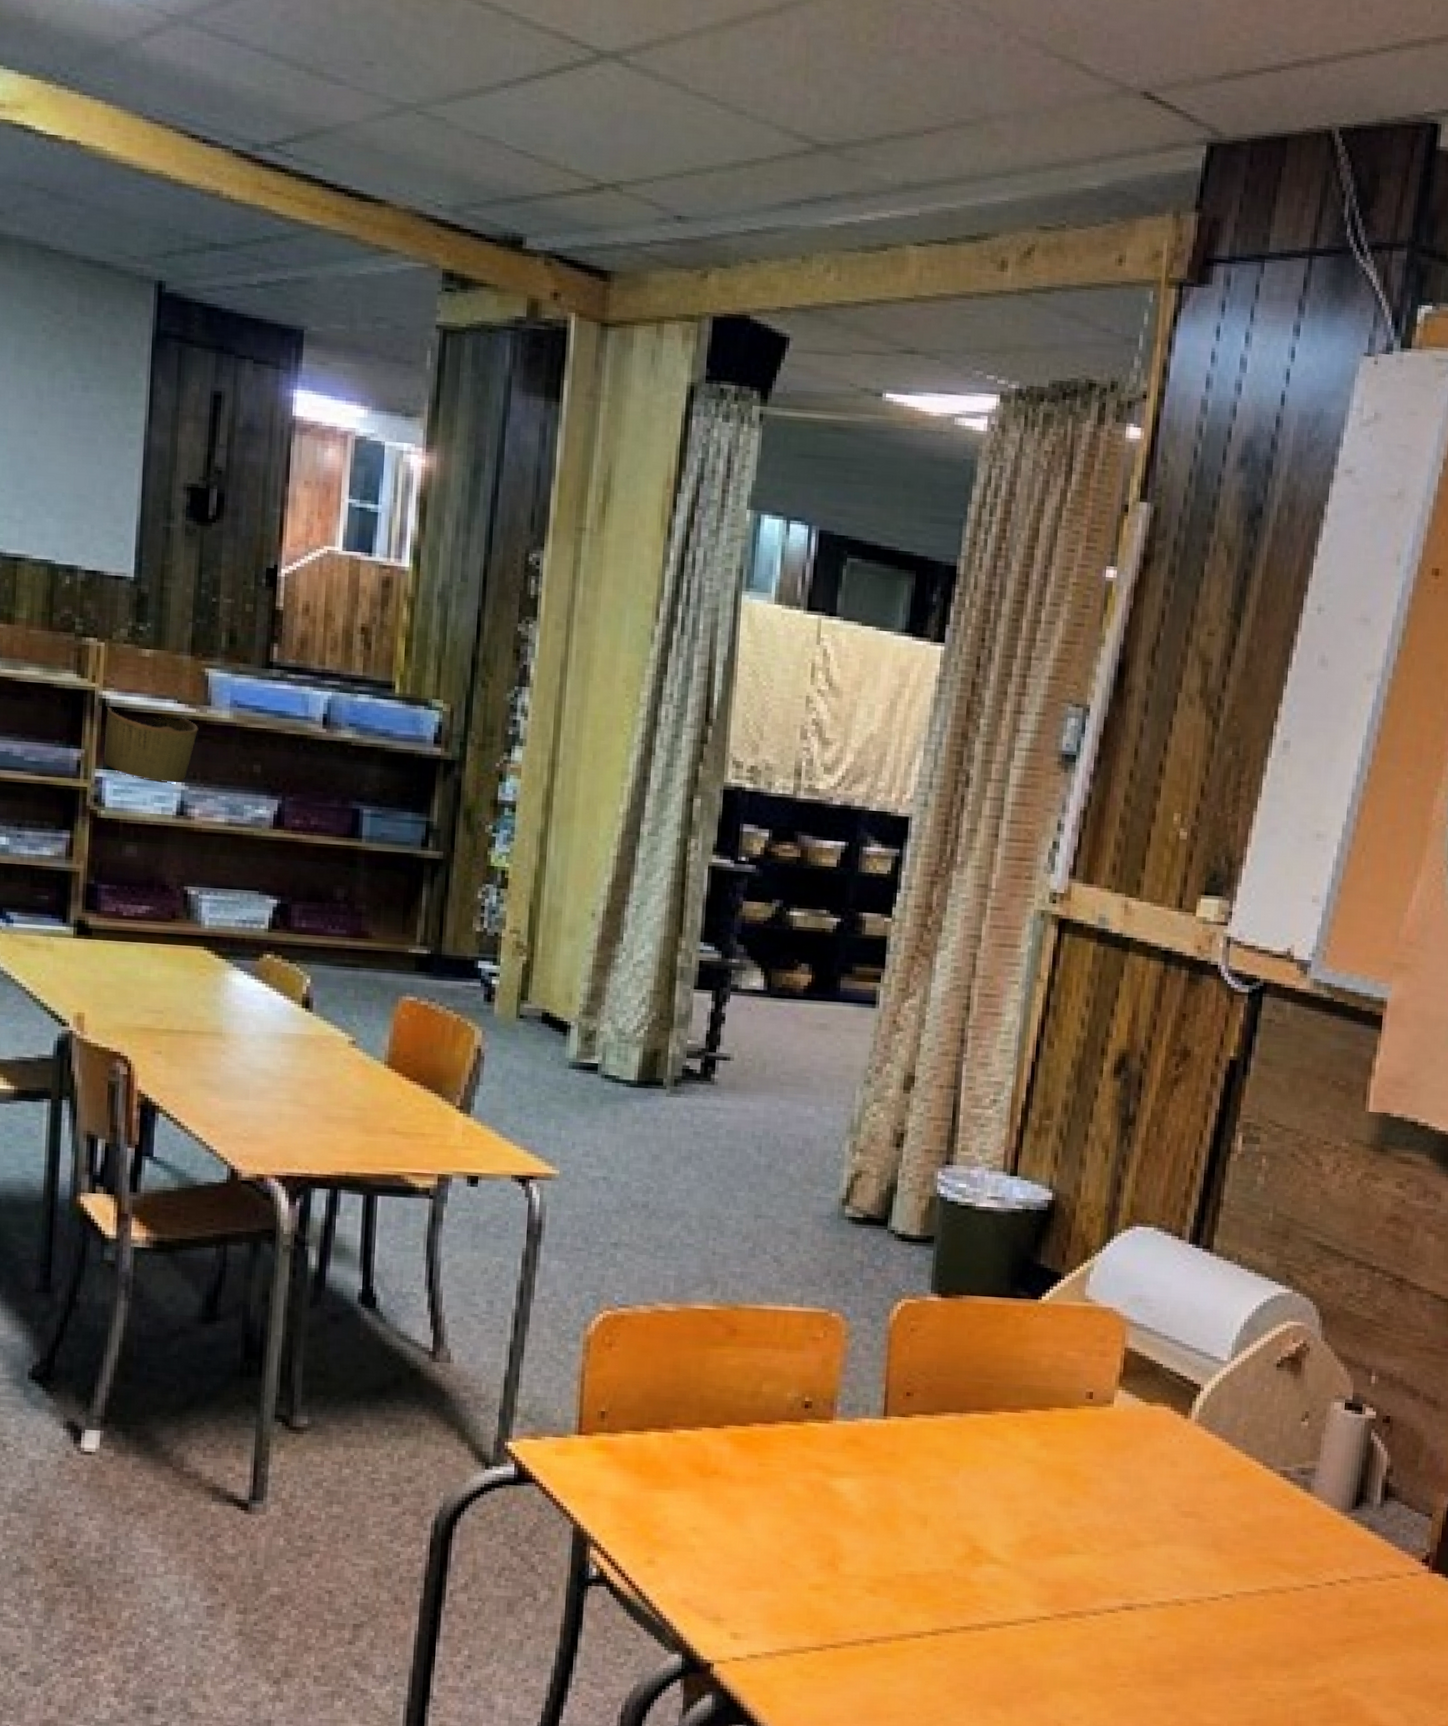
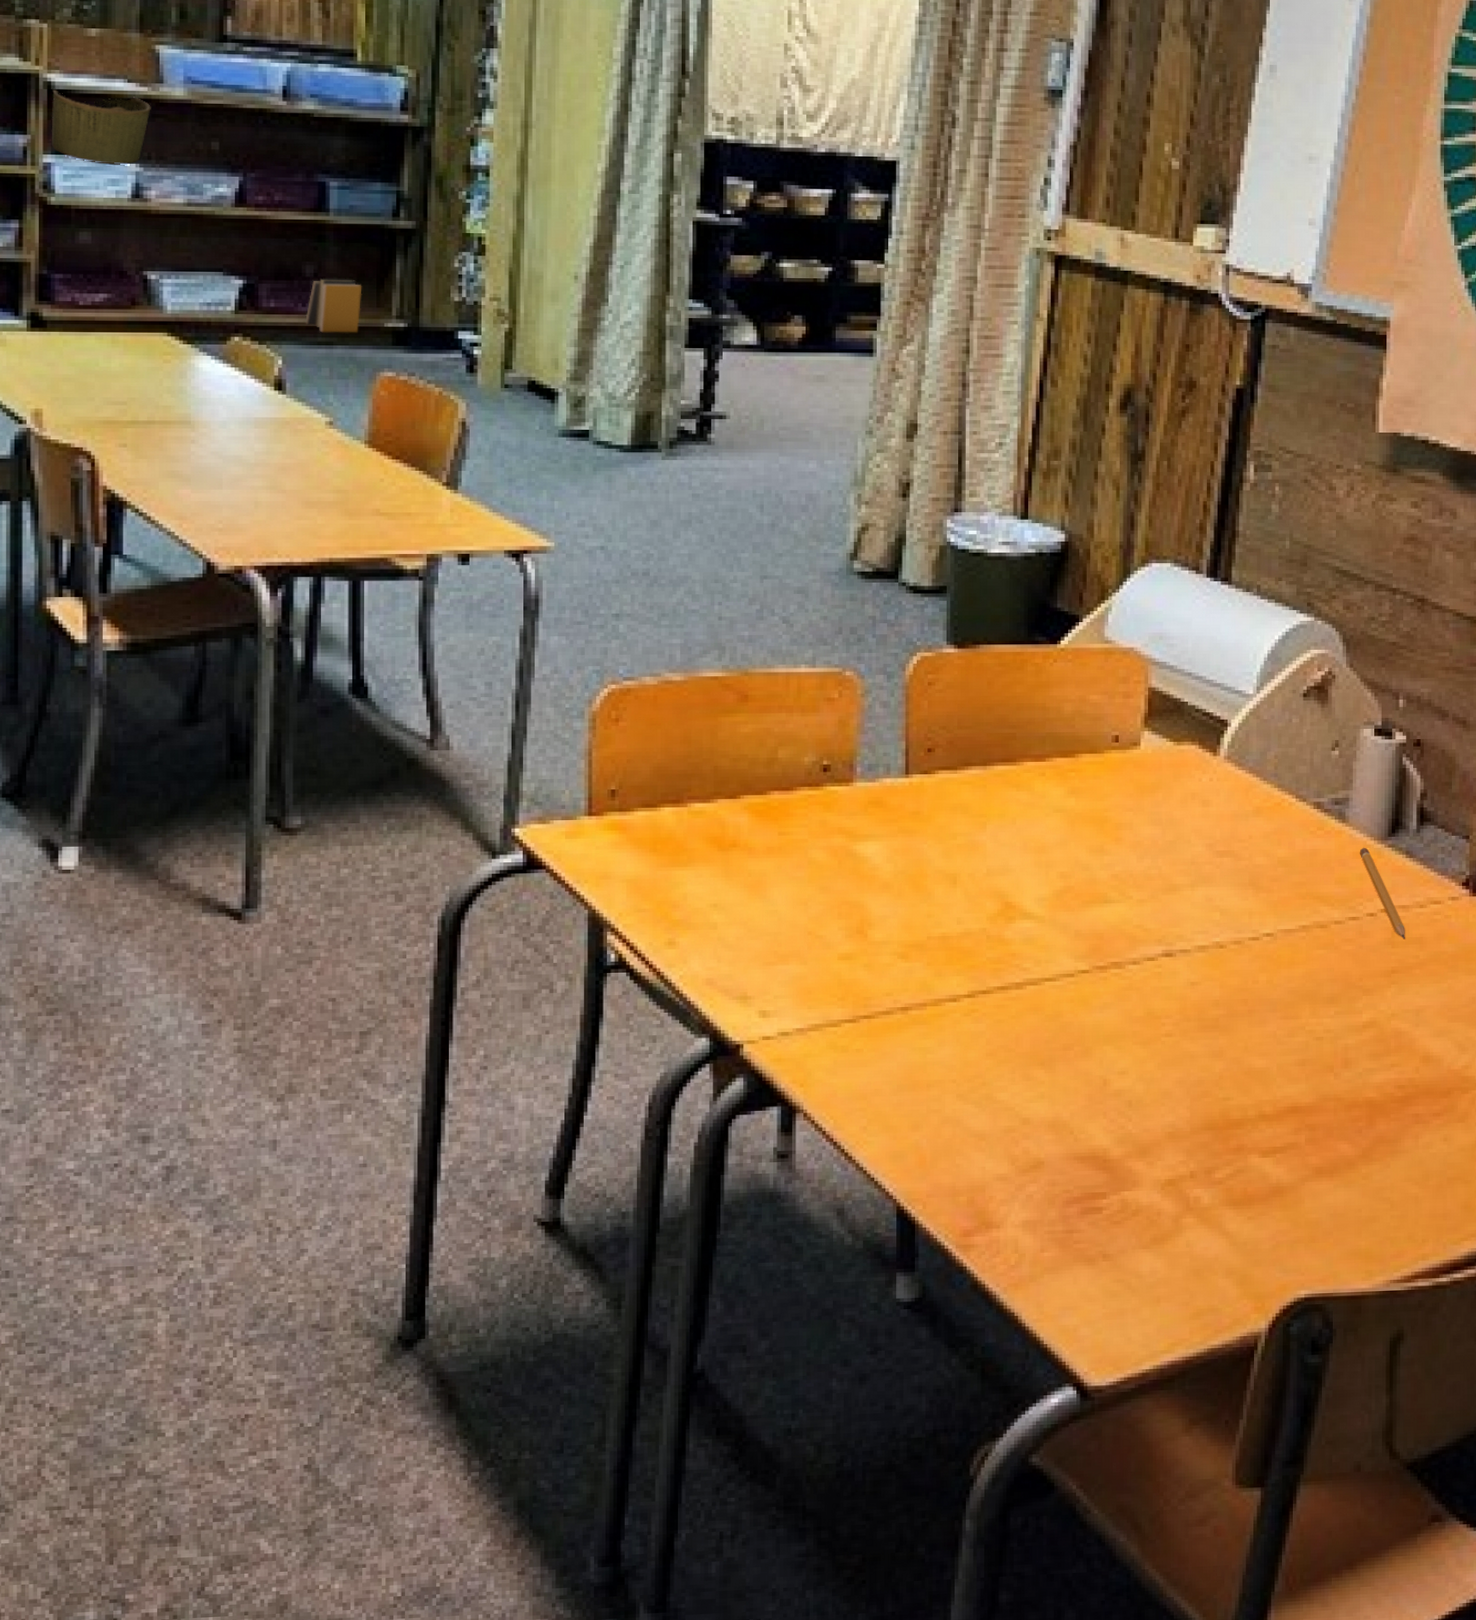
books: none [334,903,390,957] -> present [305,279,362,333]
pencil: none [1322,1517,1363,1610] -> present [1359,847,1405,939]

